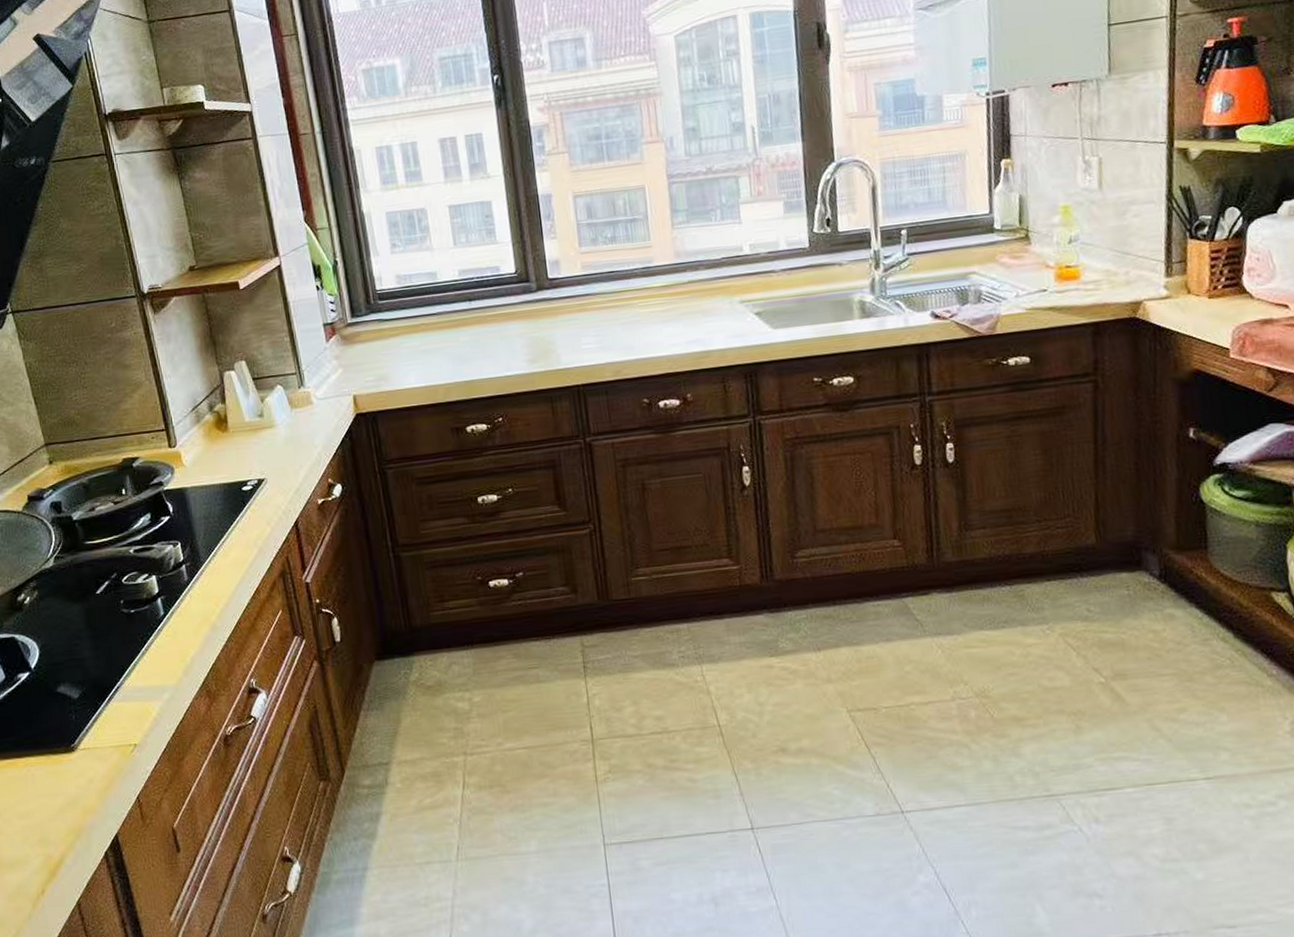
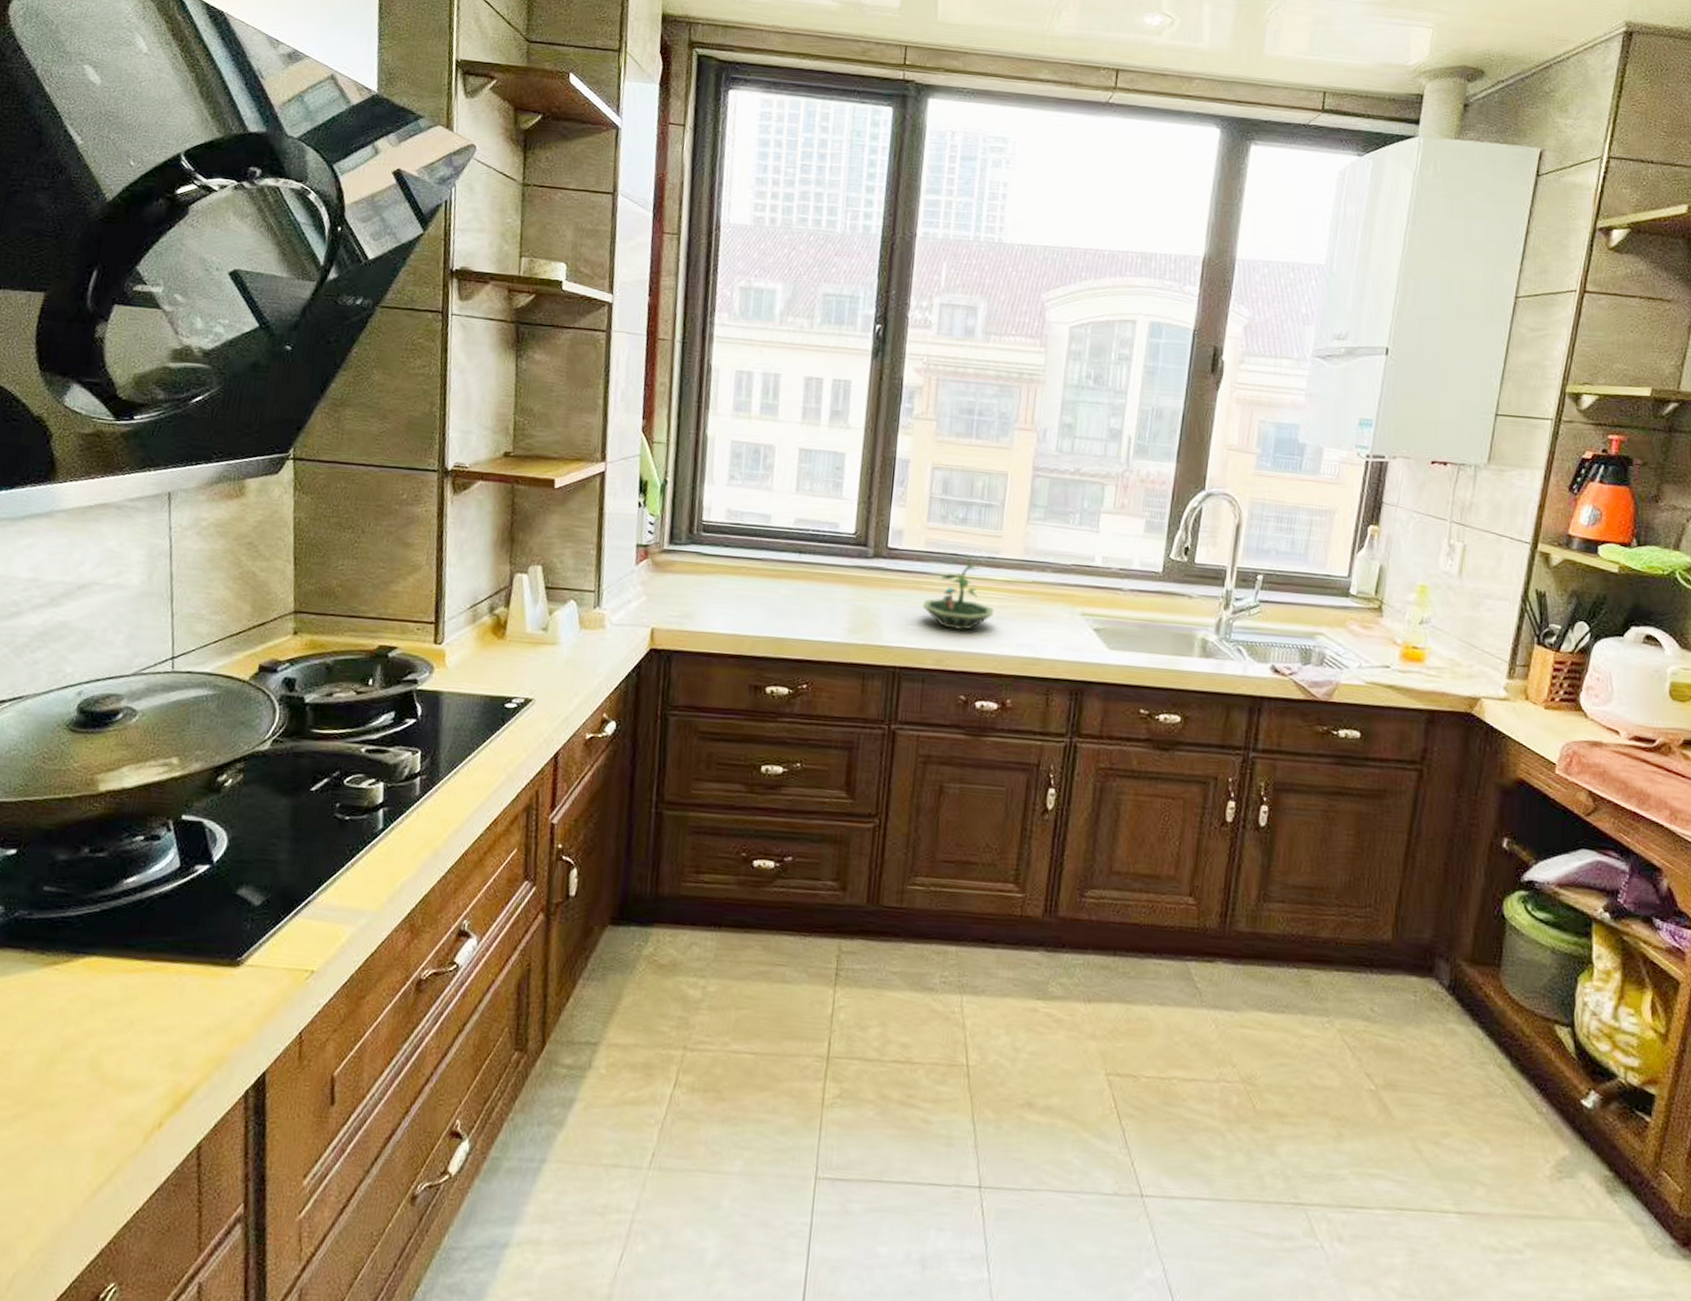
terrarium: none [591,268,659,341] -> present [922,553,994,630]

